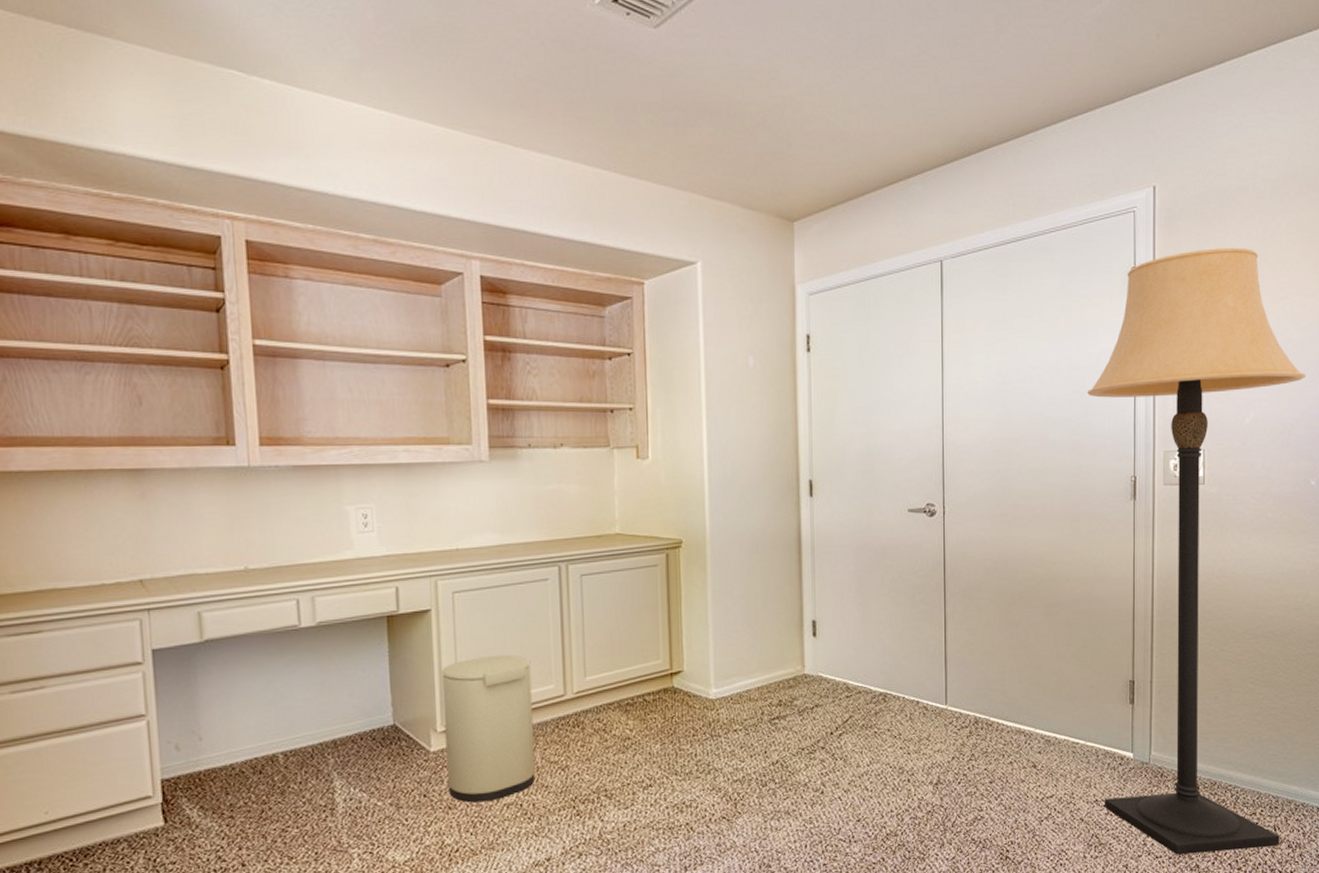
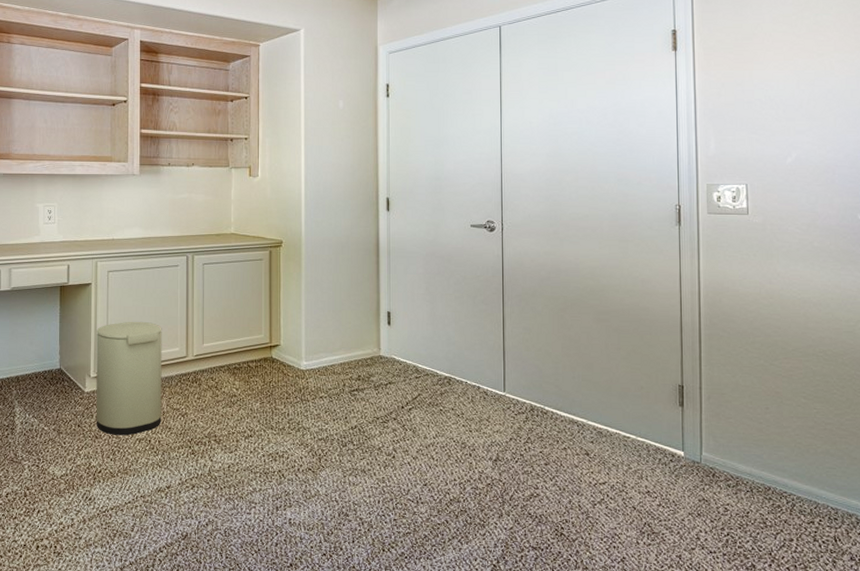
lamp: present [1087,247,1307,855] -> none [632,12,849,556]

